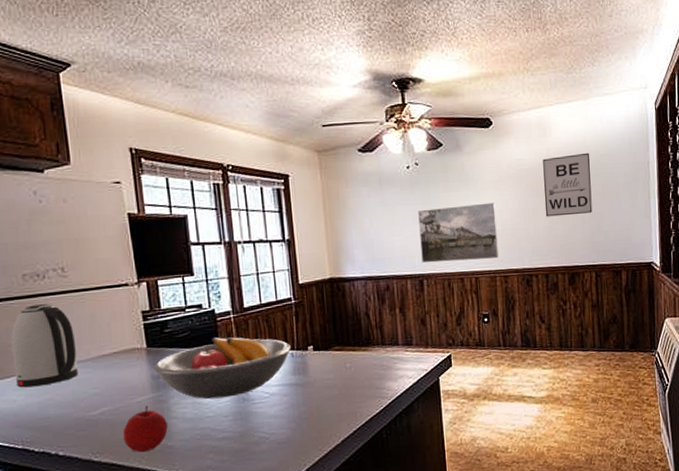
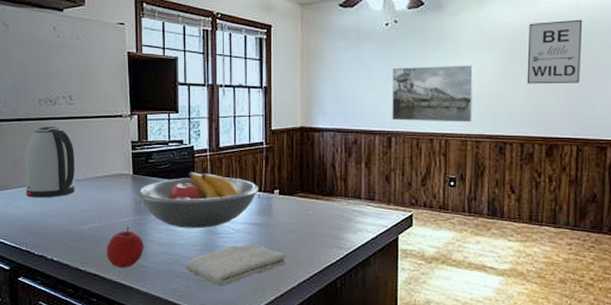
washcloth: none [217,405,327,456] -> present [185,243,286,287]

